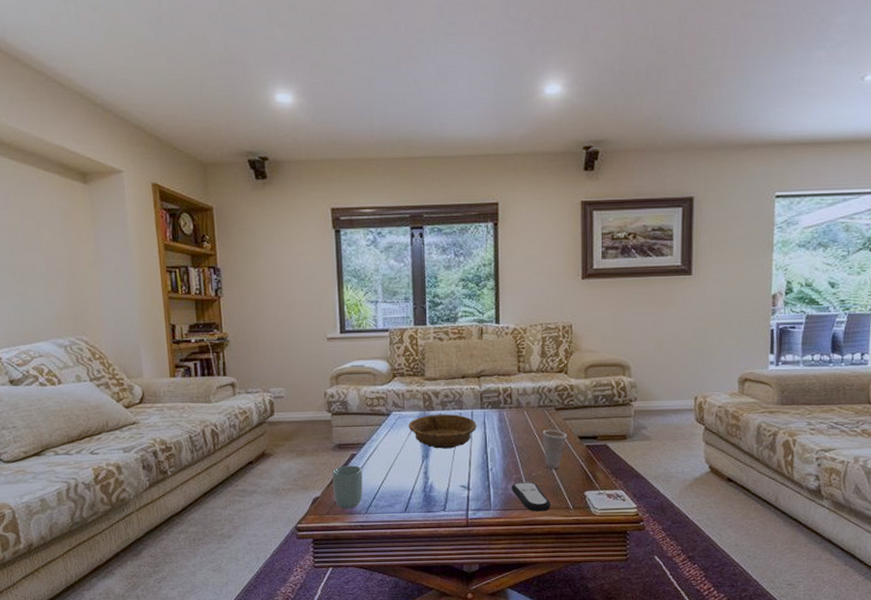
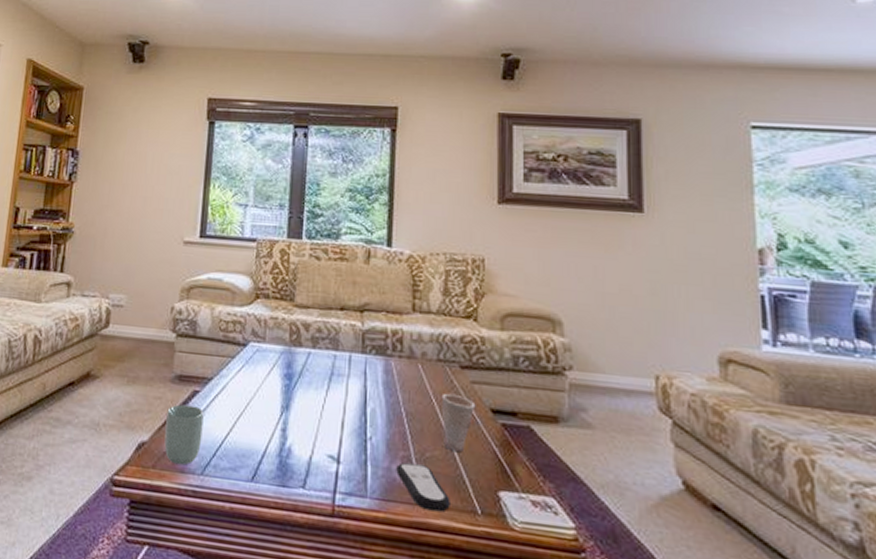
decorative bowl: present [408,413,477,449] -> none [267,352,355,402]

